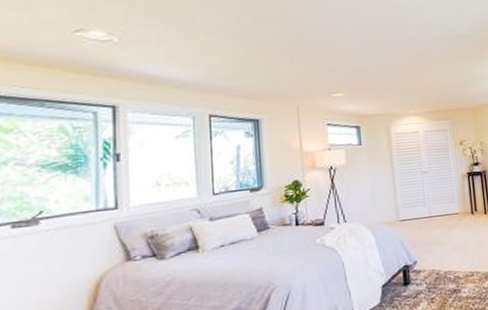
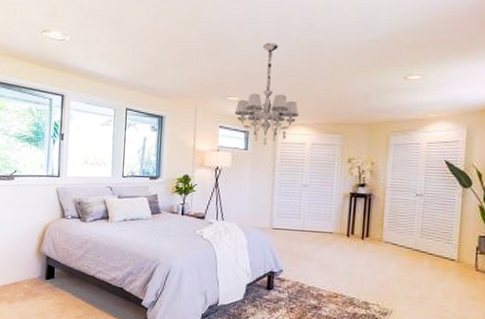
chandelier: none [342,39,408,139] -> present [234,42,299,146]

